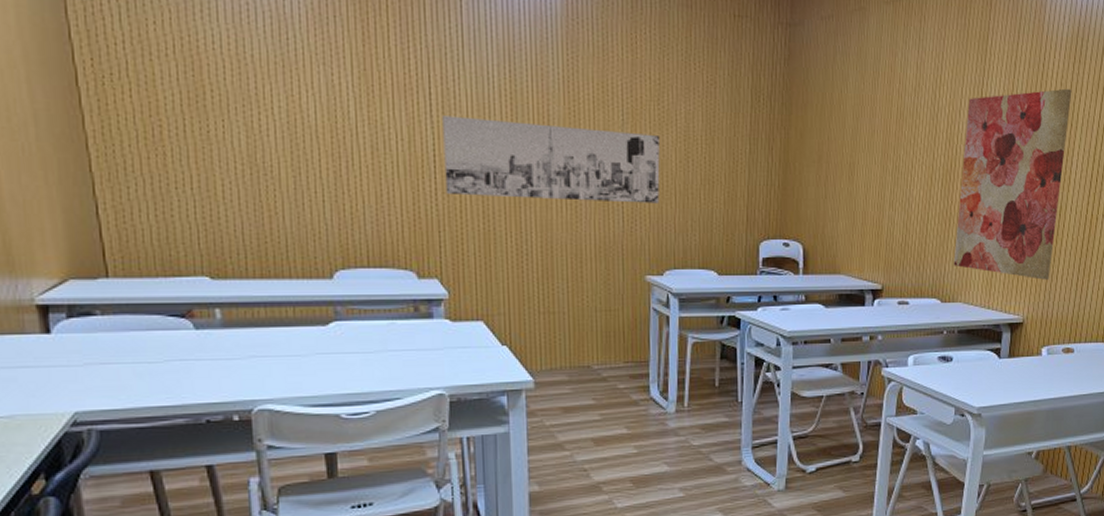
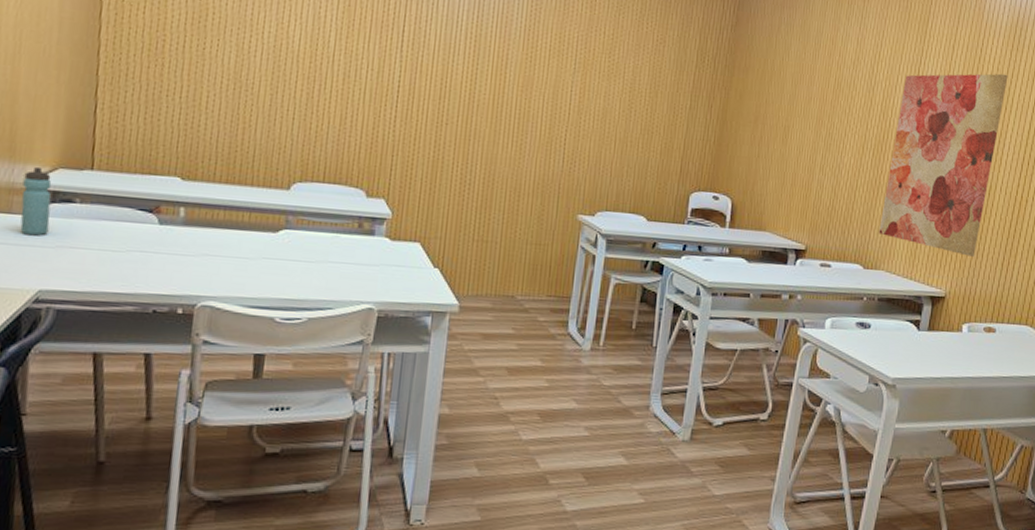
water bottle: none [31,279,72,355] -> present [20,166,52,236]
wall art: present [442,116,660,204] -> none [404,51,606,148]

